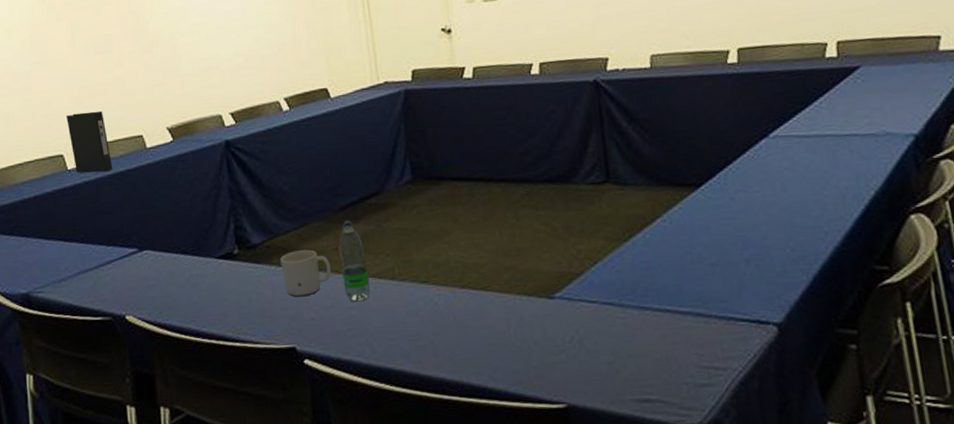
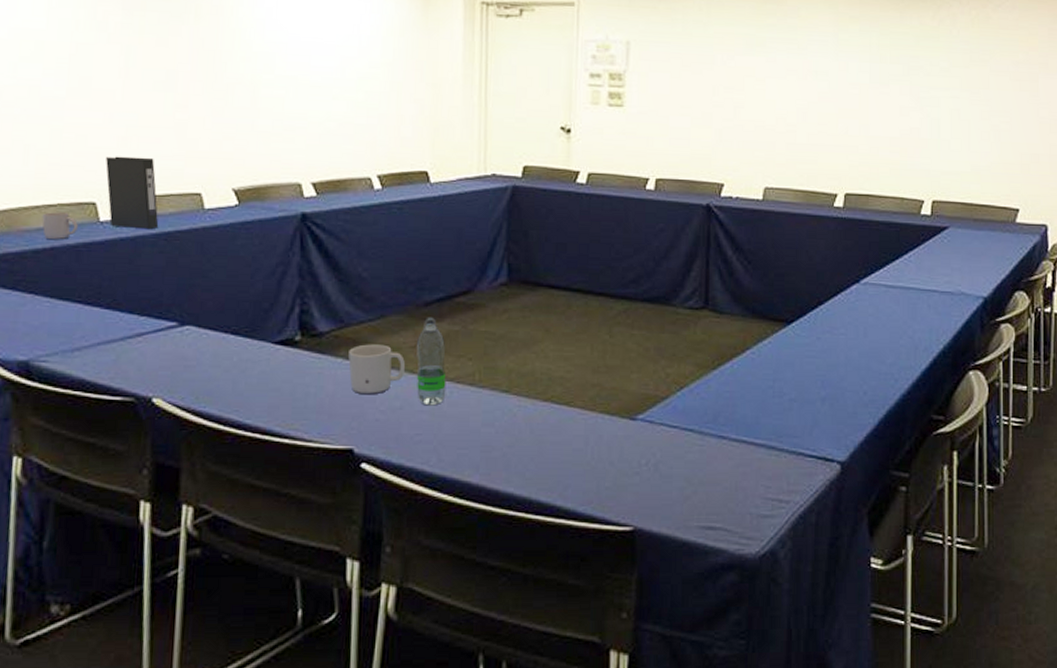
mug: none [25,166,52,191] -> present [42,212,78,240]

